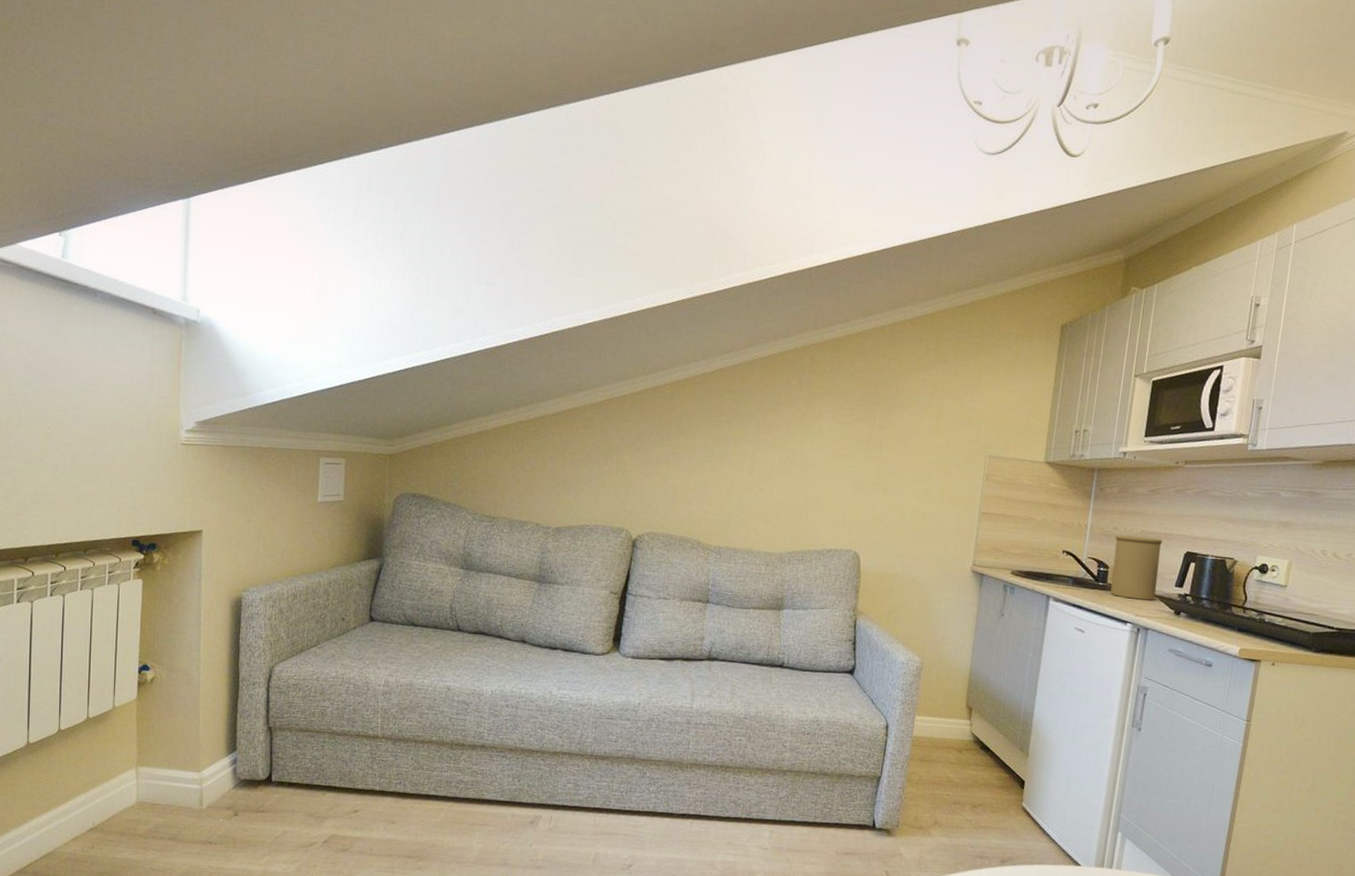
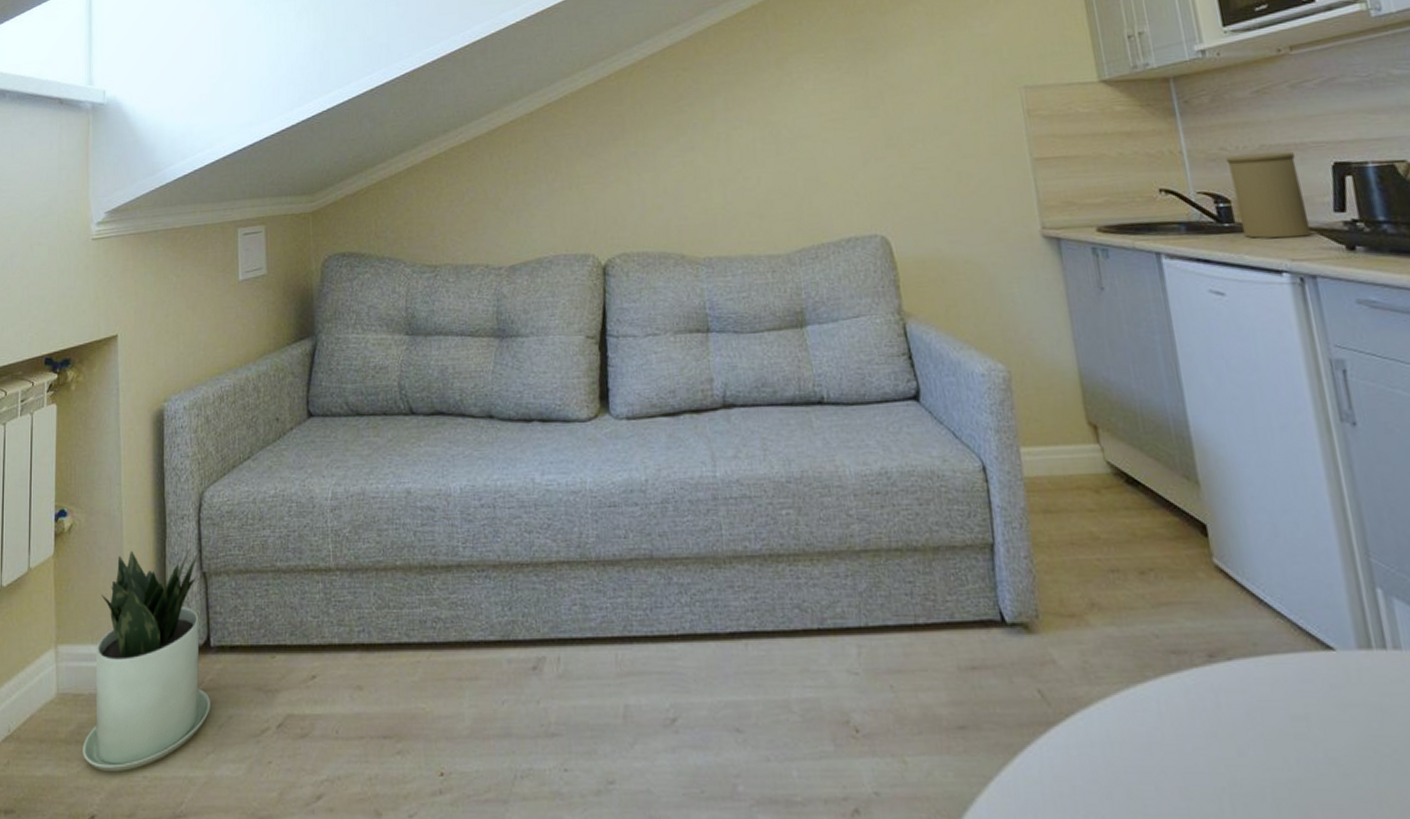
planter: none [158,703,270,861] -> present [83,548,212,772]

